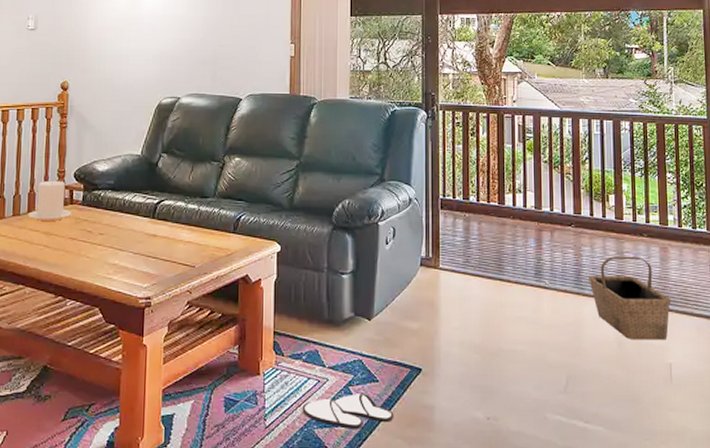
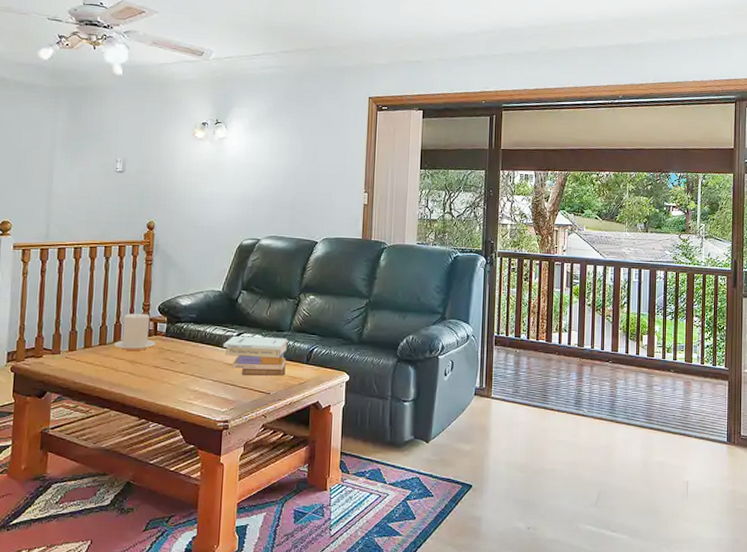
books: none [143,203,213,247] -> present [222,335,288,376]
slippers: present [302,394,394,429] -> none [364,507,446,538]
basket: present [589,256,671,340] -> none [621,388,691,462]

